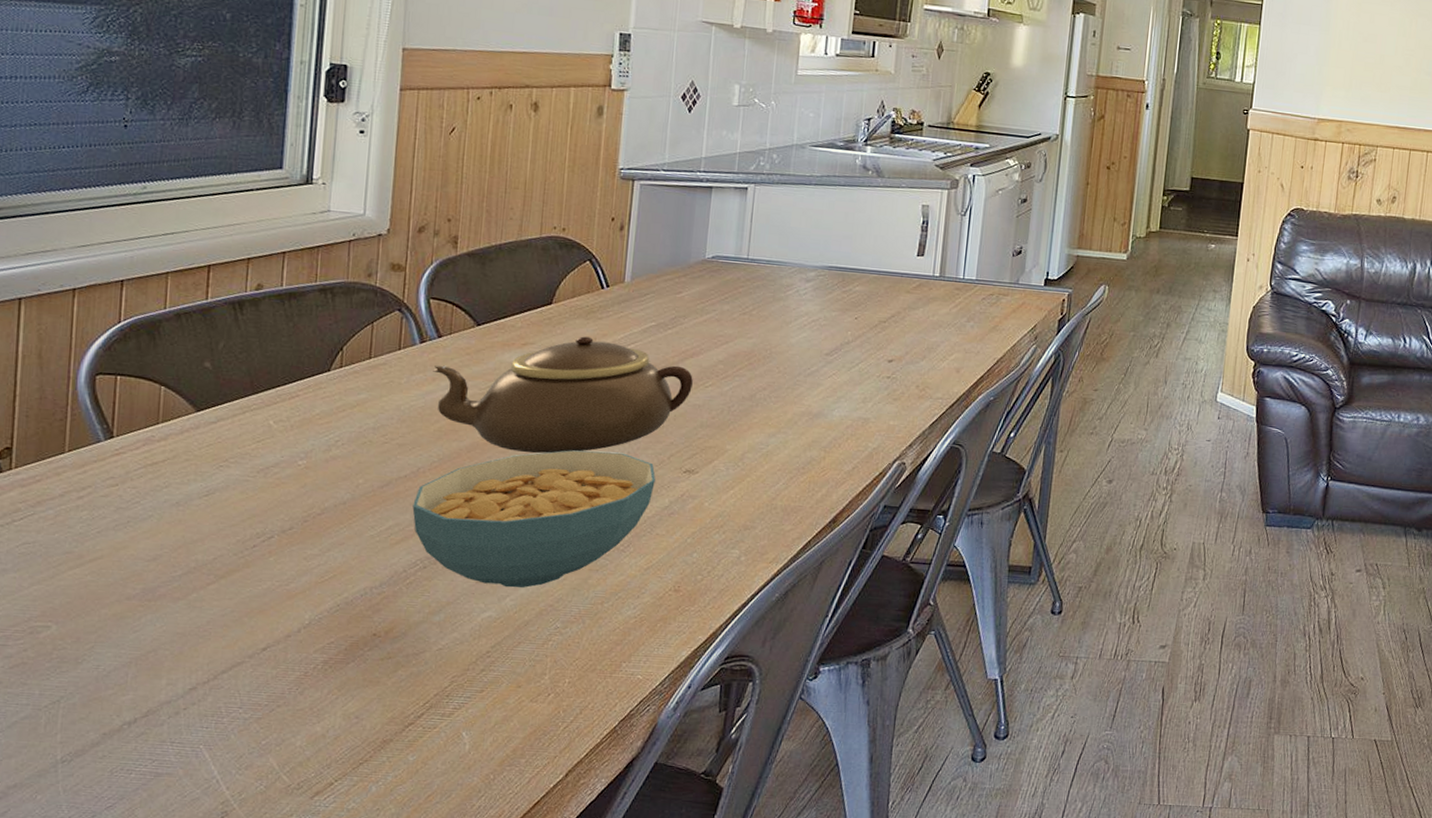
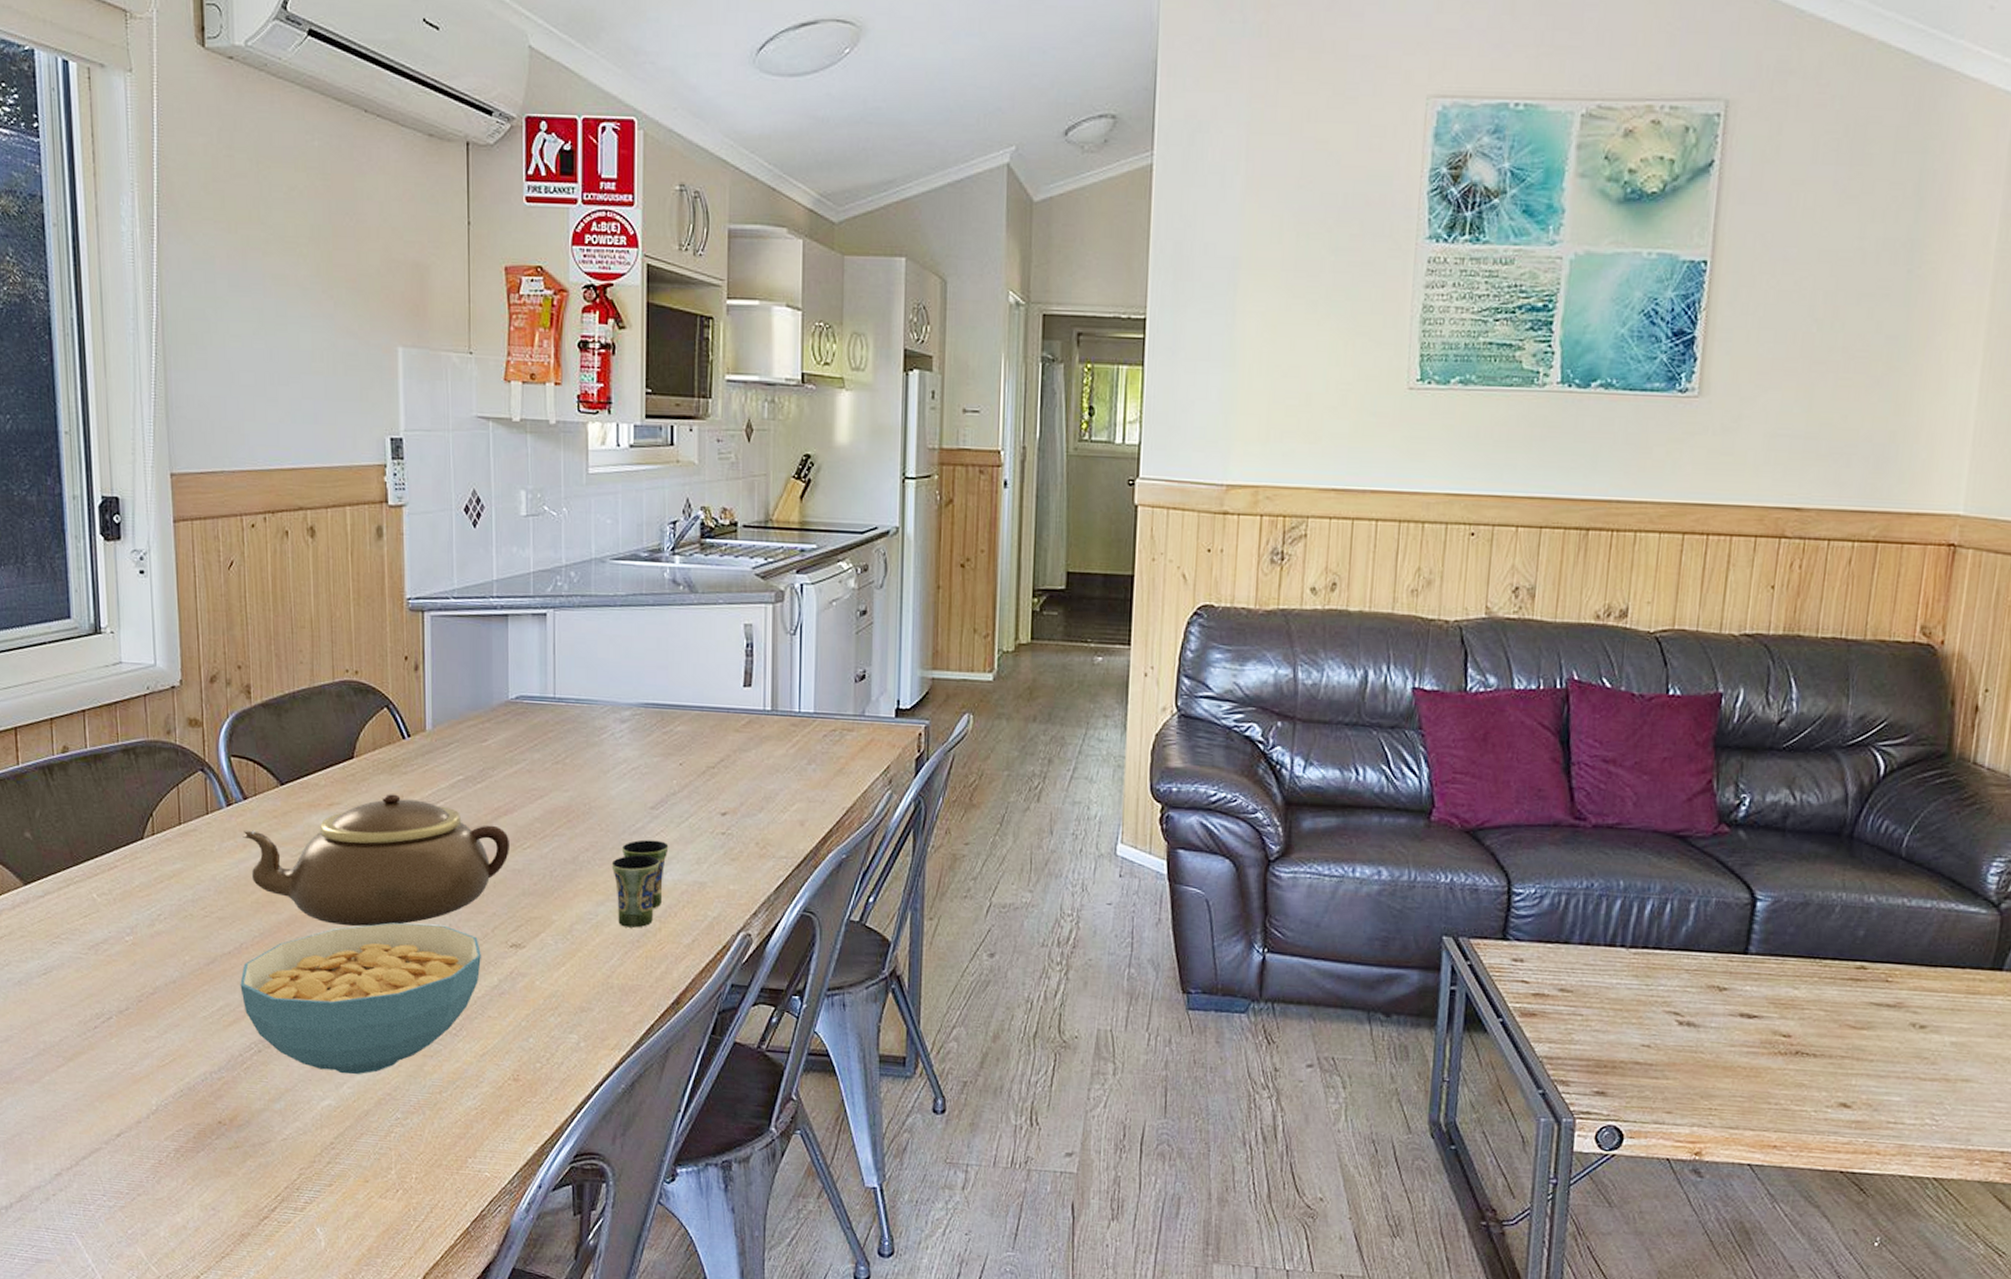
cup: none [785,381,839,457] -> present [611,839,669,928]

